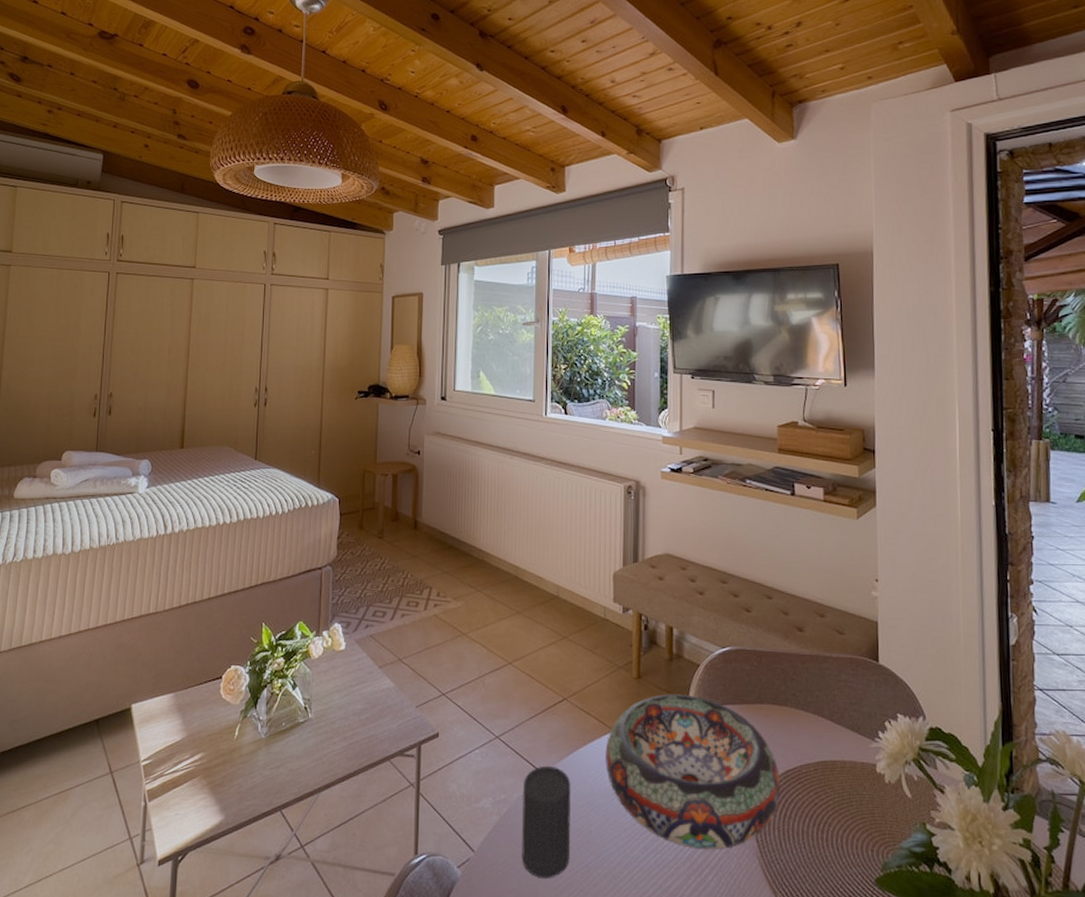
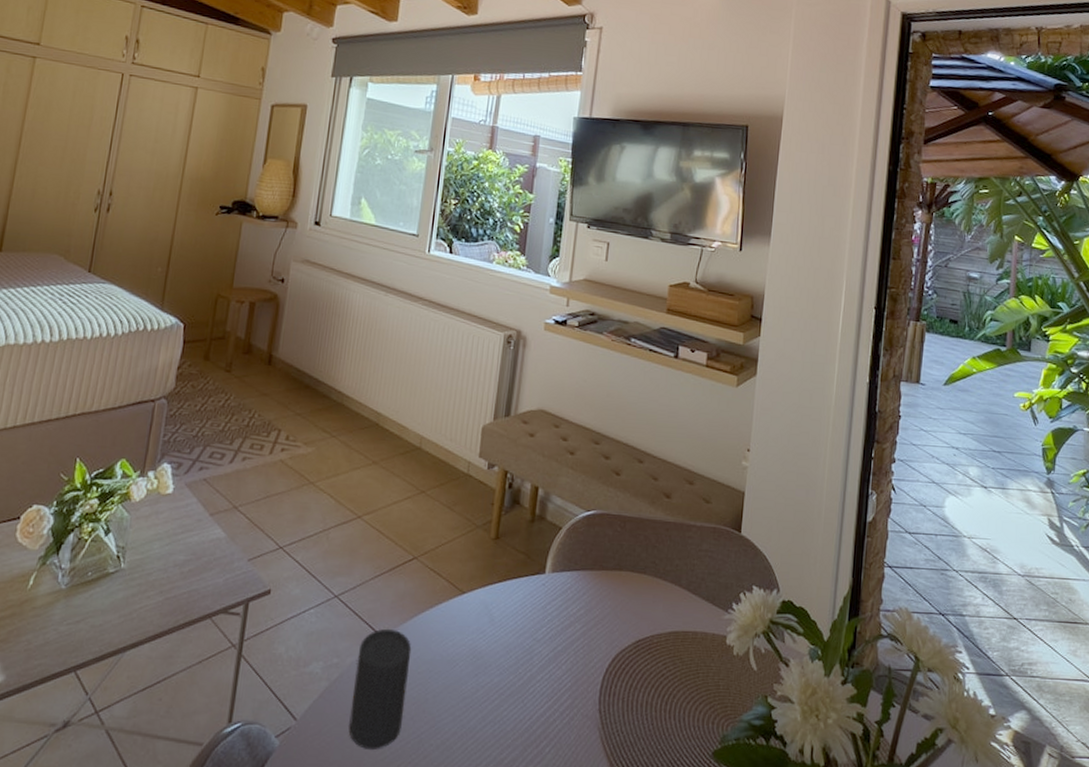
decorative bowl: present [605,694,780,850] -> none [451,557,631,721]

